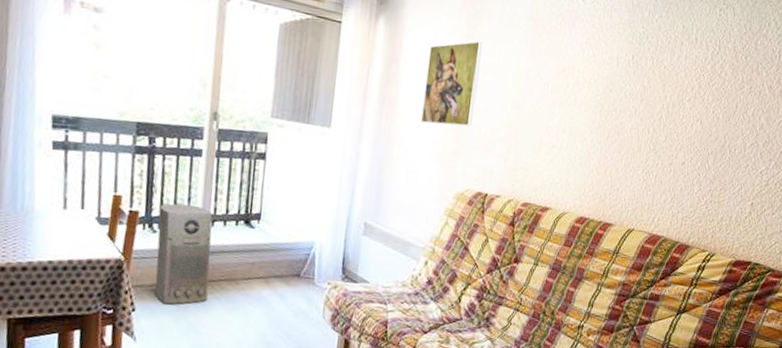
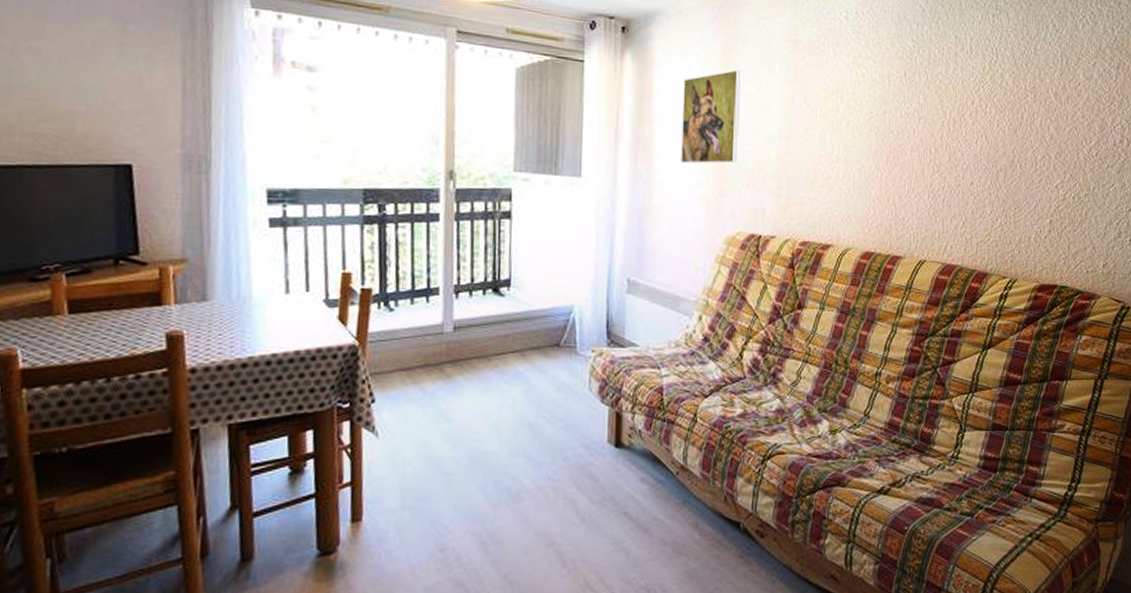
air purifier: present [155,203,213,305] -> none [395,275,457,391]

